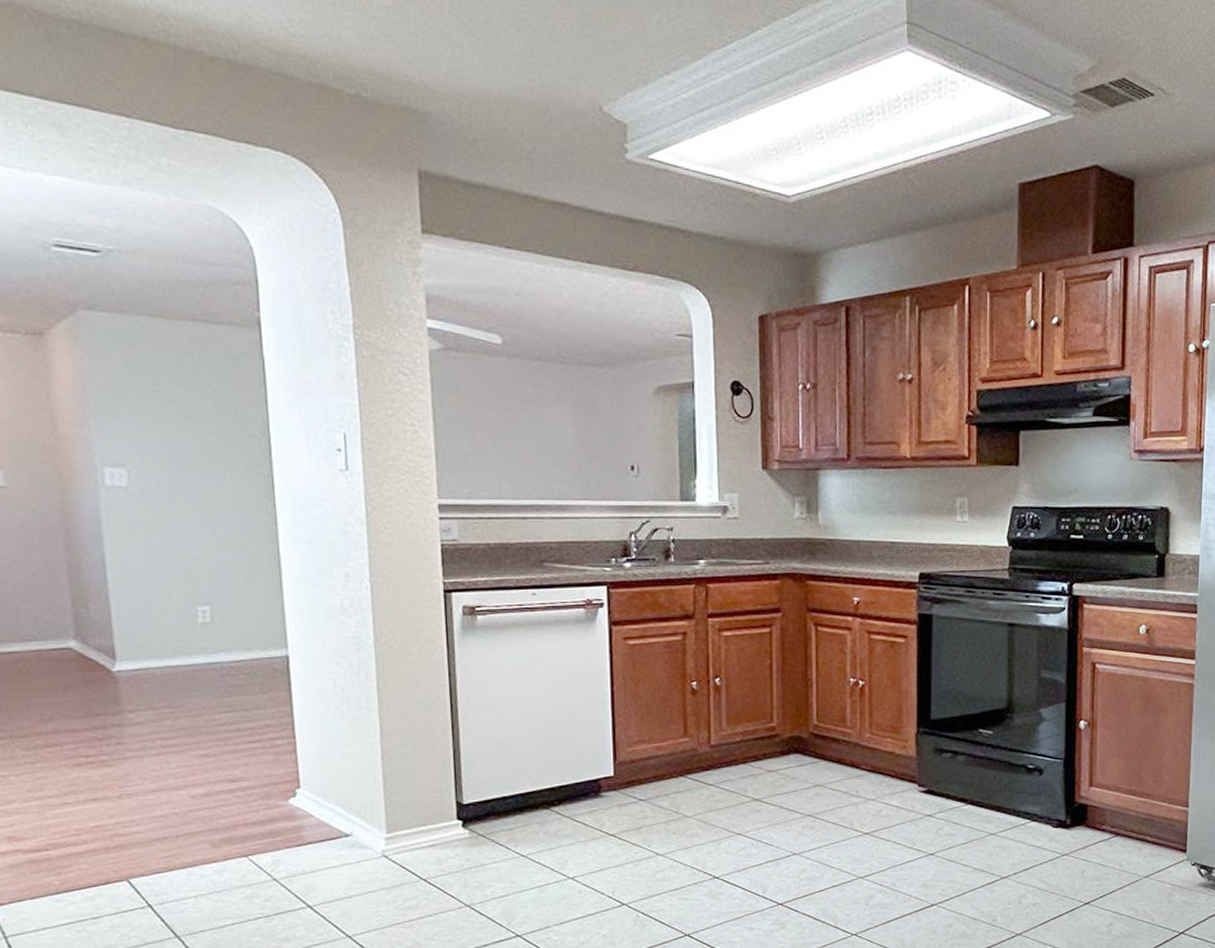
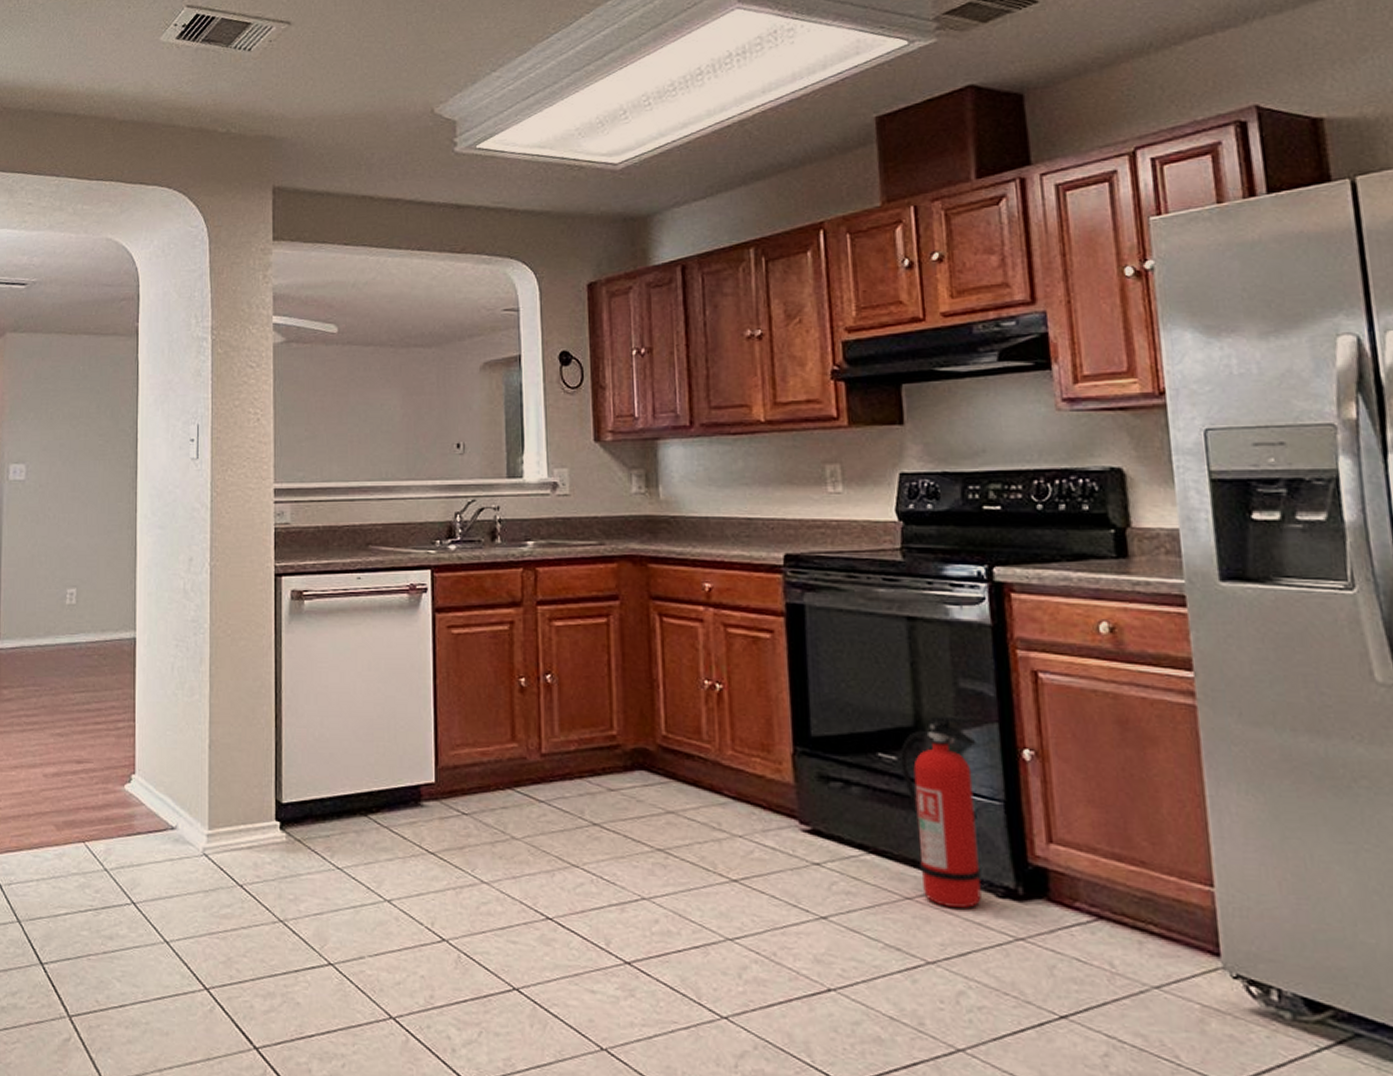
fire extinguisher: none [995,697,1050,838] -> present [900,714,983,909]

